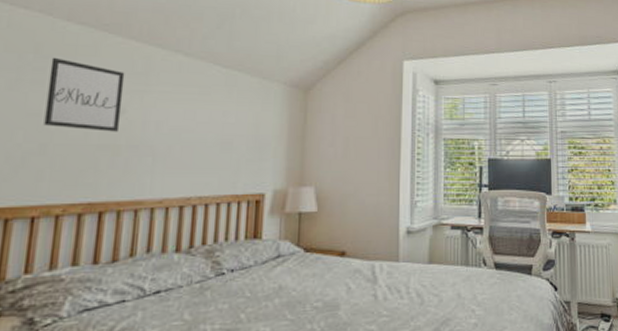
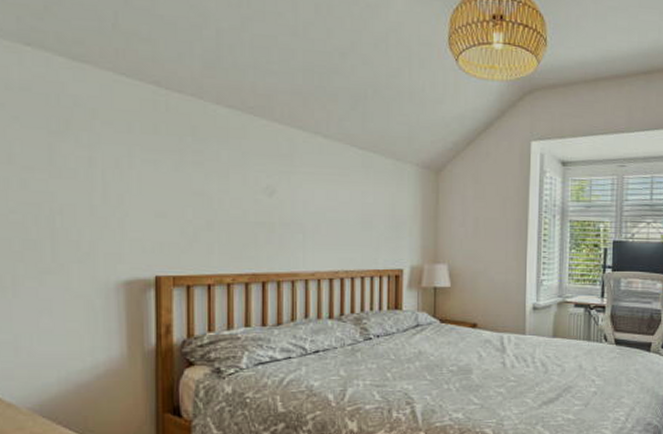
wall art: present [43,57,125,132] -> none [207,139,272,210]

